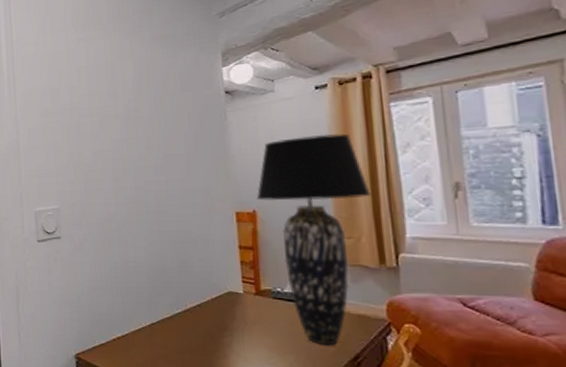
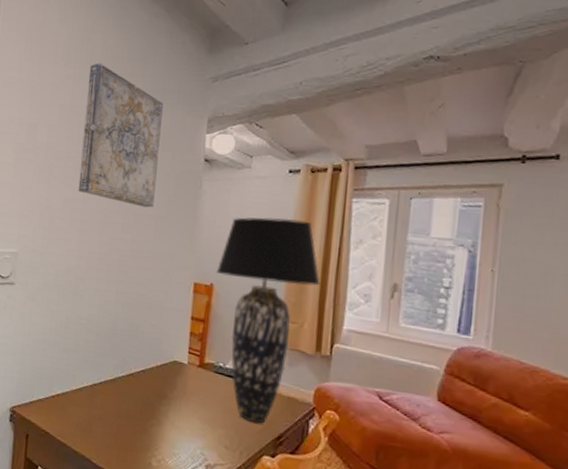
wall art: none [98,22,182,148] -> present [78,62,163,208]

